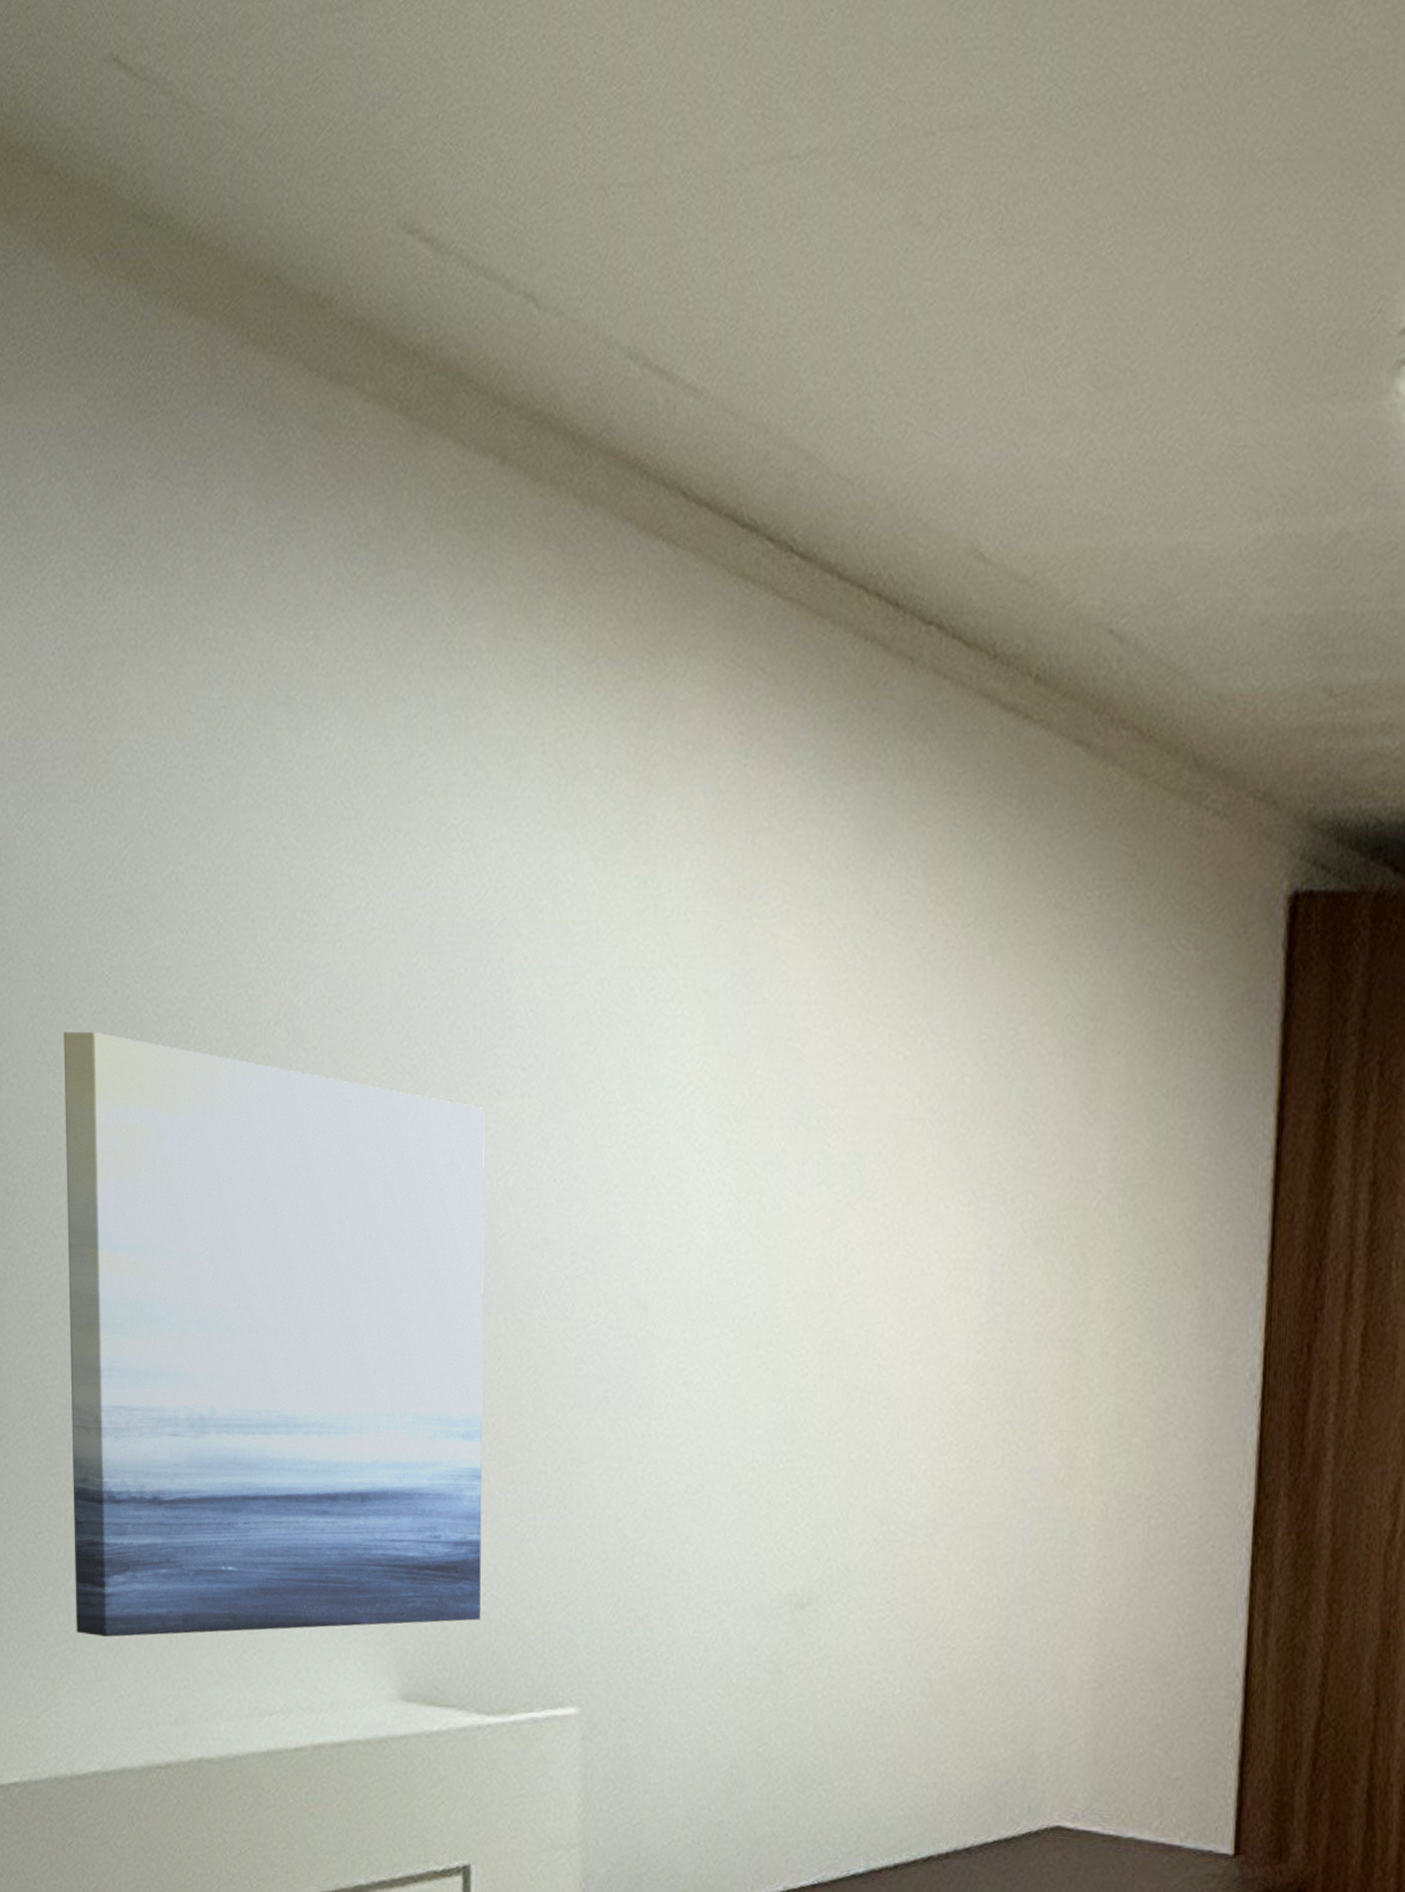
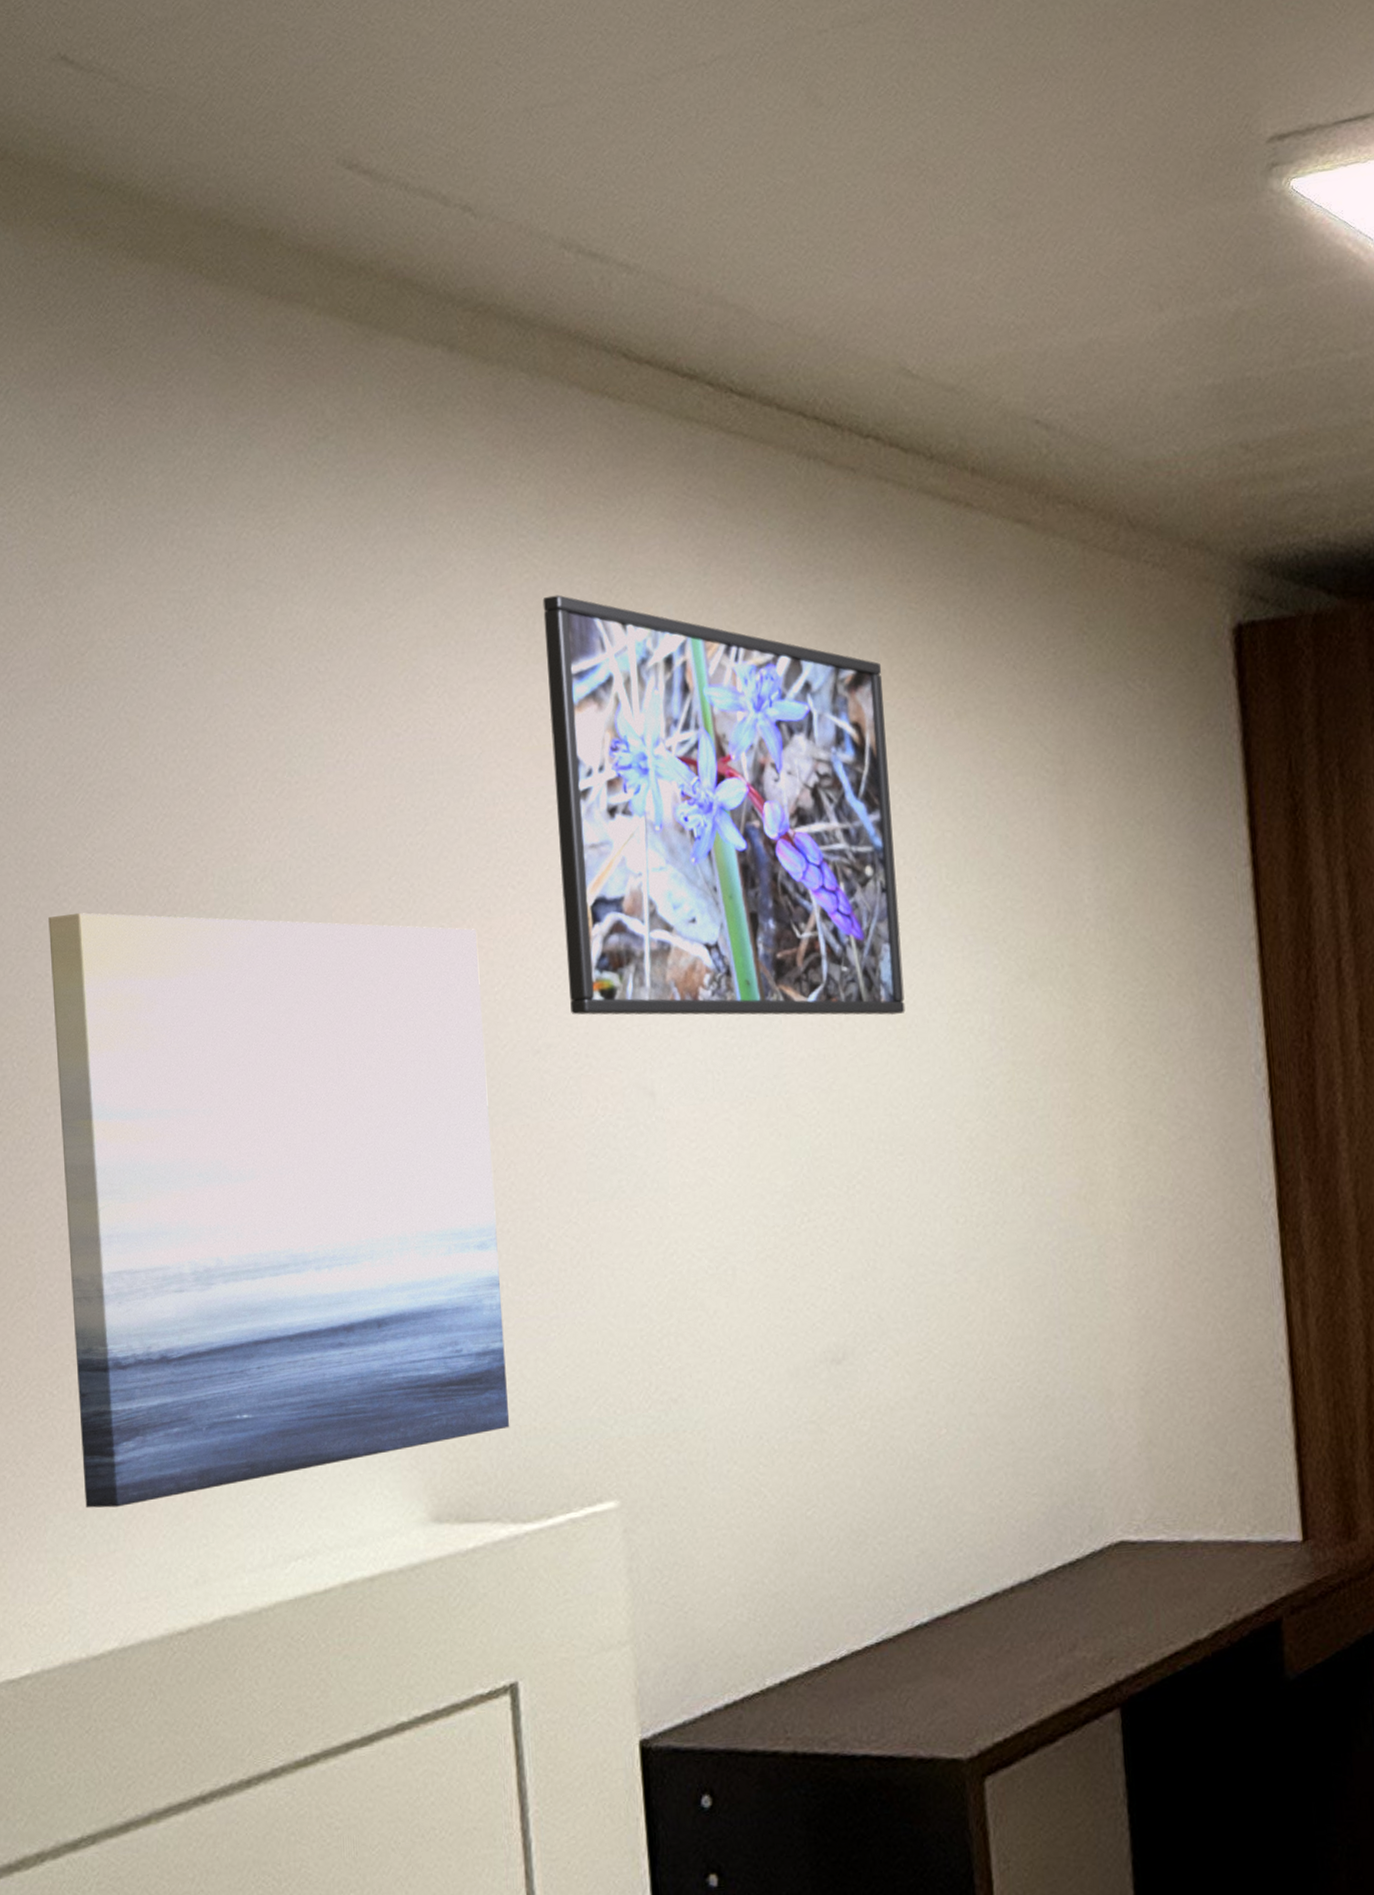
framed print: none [571,757,919,1263] -> present [542,594,905,1016]

